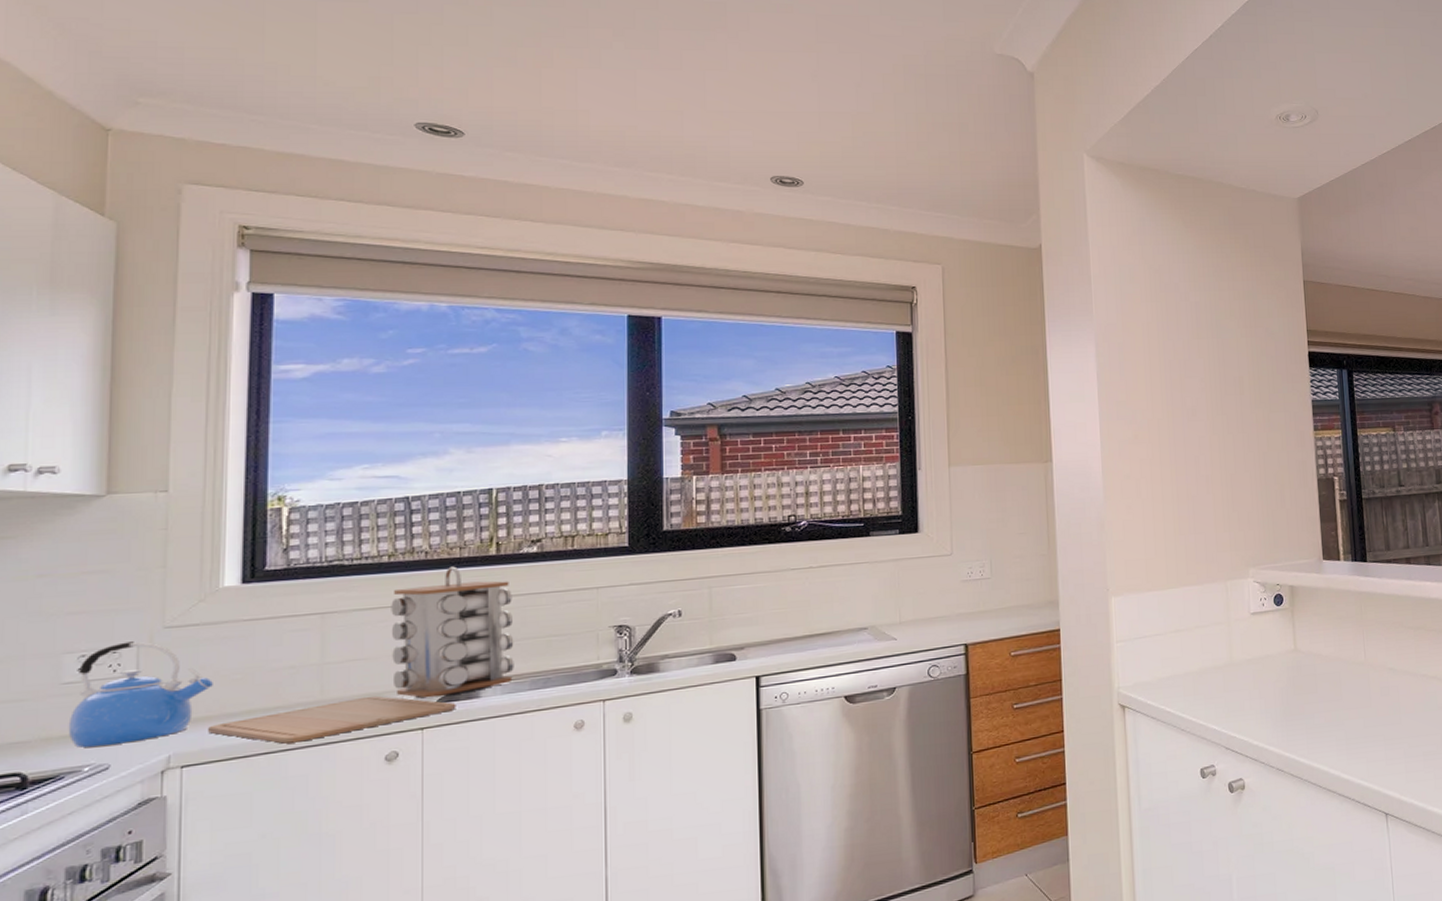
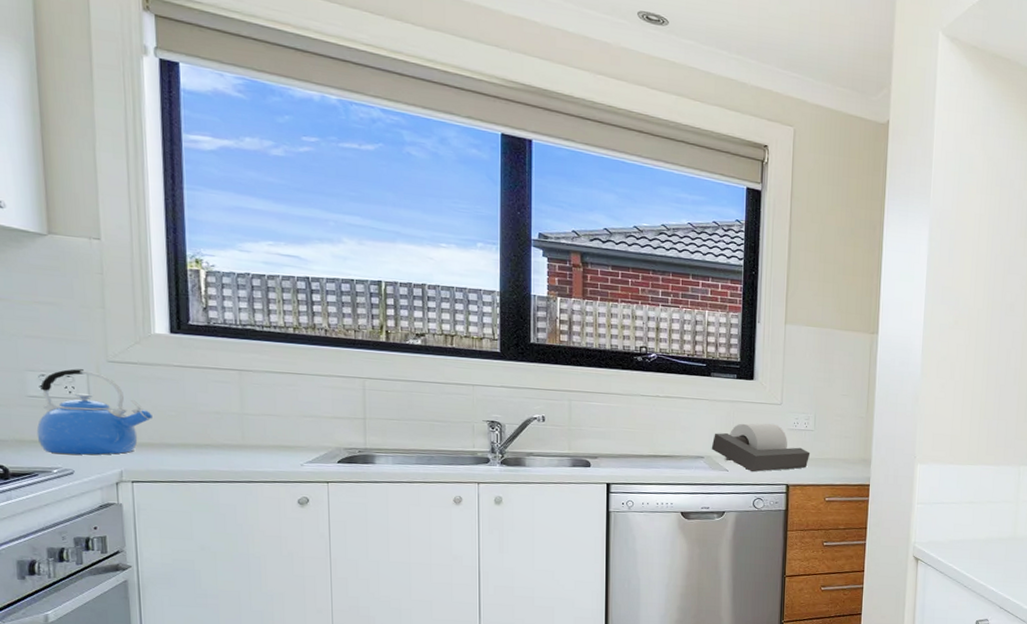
chopping board: present [208,695,456,744] -> none [151,447,355,477]
spice rack: present [391,566,514,698] -> none [297,346,403,458]
paper towel holder: none [875,577,989,637] -> present [711,423,811,473]

